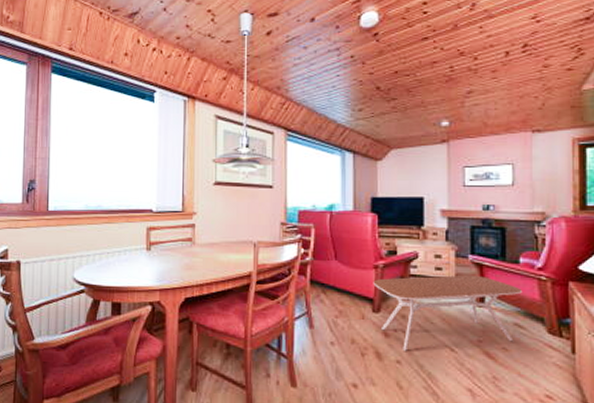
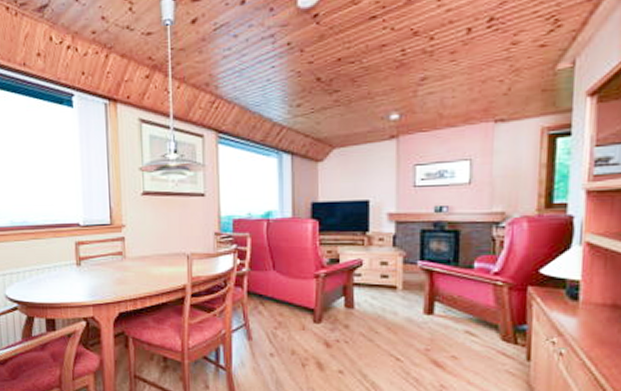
coffee table: present [373,275,523,351] -> none [314,283,477,361]

